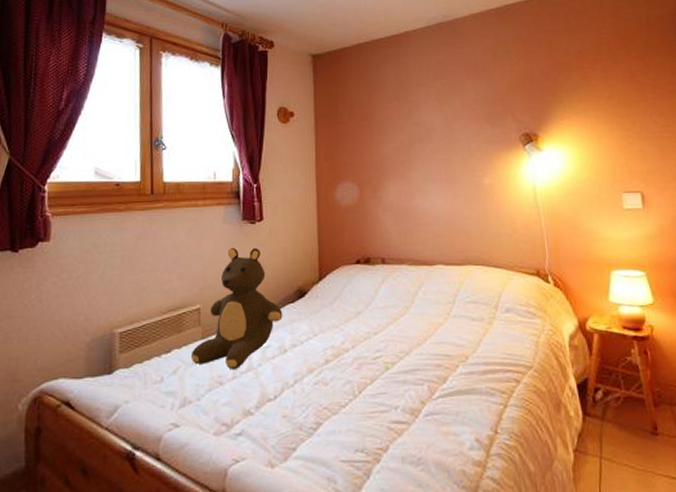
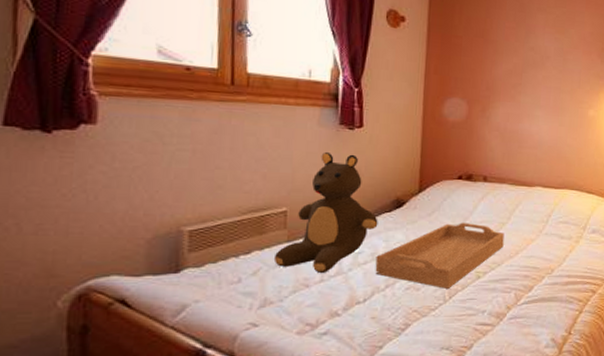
serving tray: none [283,309,410,382] -> present [375,223,505,289]

